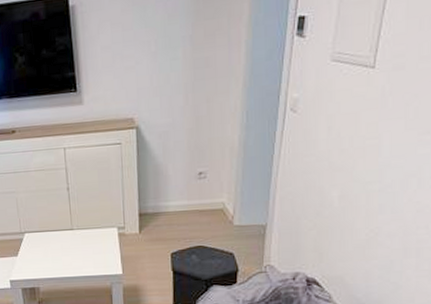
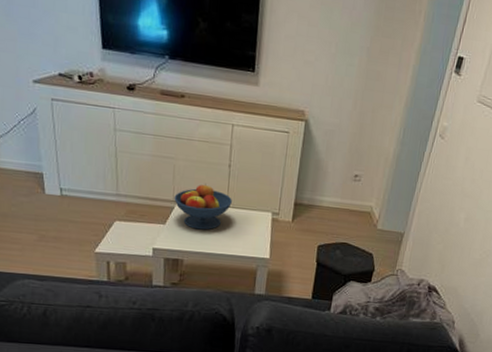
fruit bowl: none [21,211,76,256] -> present [174,184,232,230]

